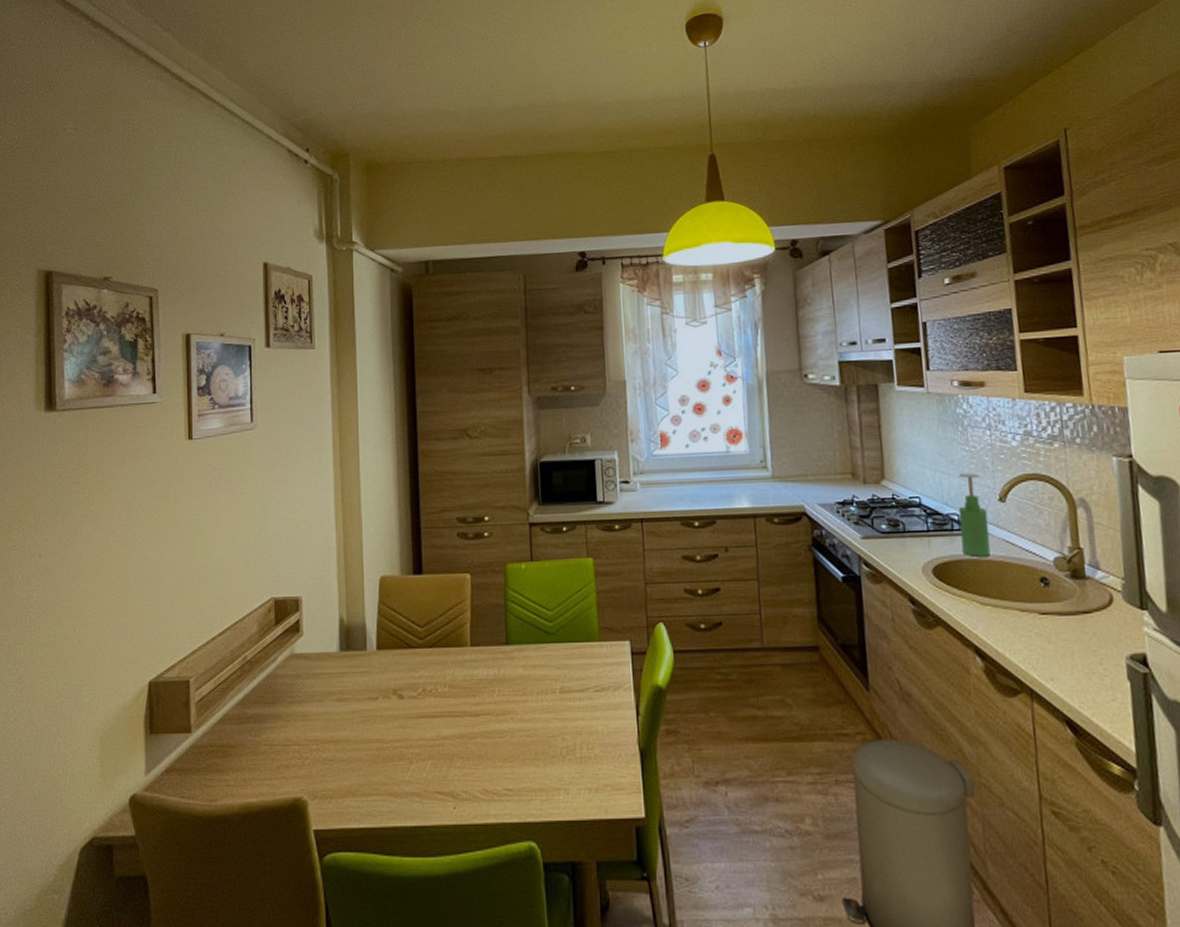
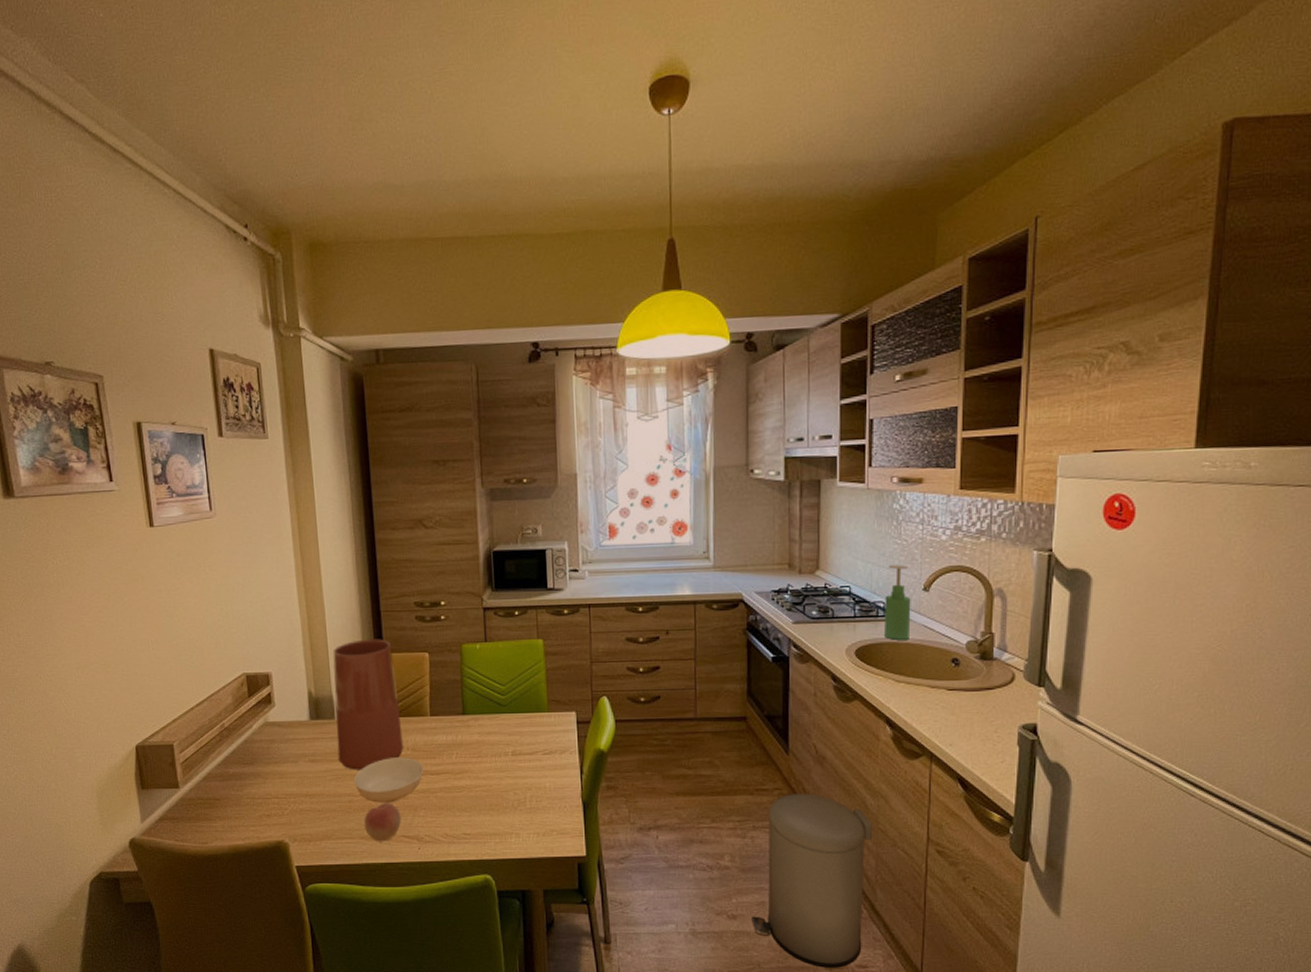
vase: none [367,558,440,711] -> present [332,639,404,770]
bowl: none [384,695,462,751] -> present [353,757,424,803]
fruit: none [392,751,436,800] -> present [363,803,402,842]

